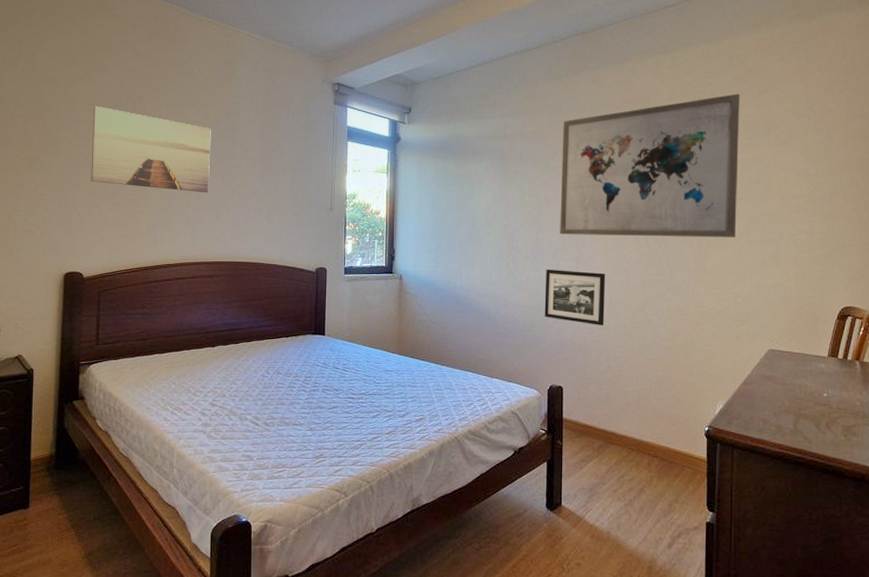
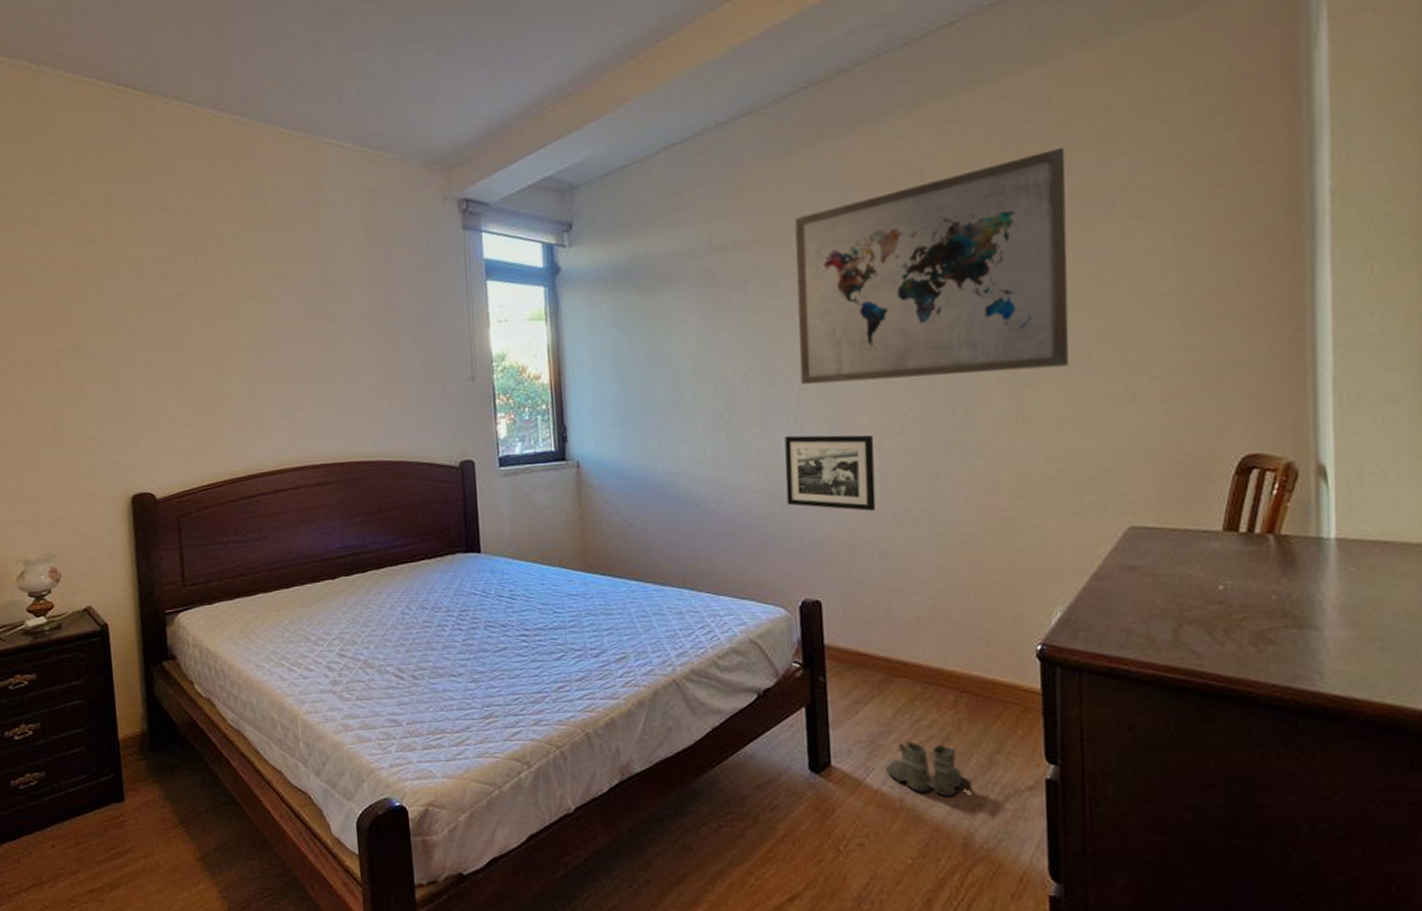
wall art: present [91,105,211,193] -> none [142,266,305,372]
boots: none [599,490,652,532] -> present [885,741,964,797]

